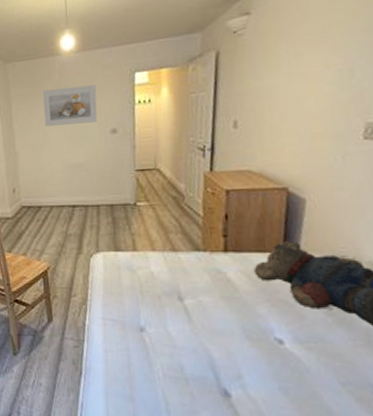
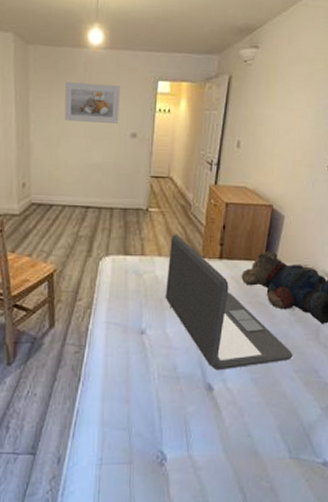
laptop: none [163,227,336,376] -> present [165,234,293,371]

